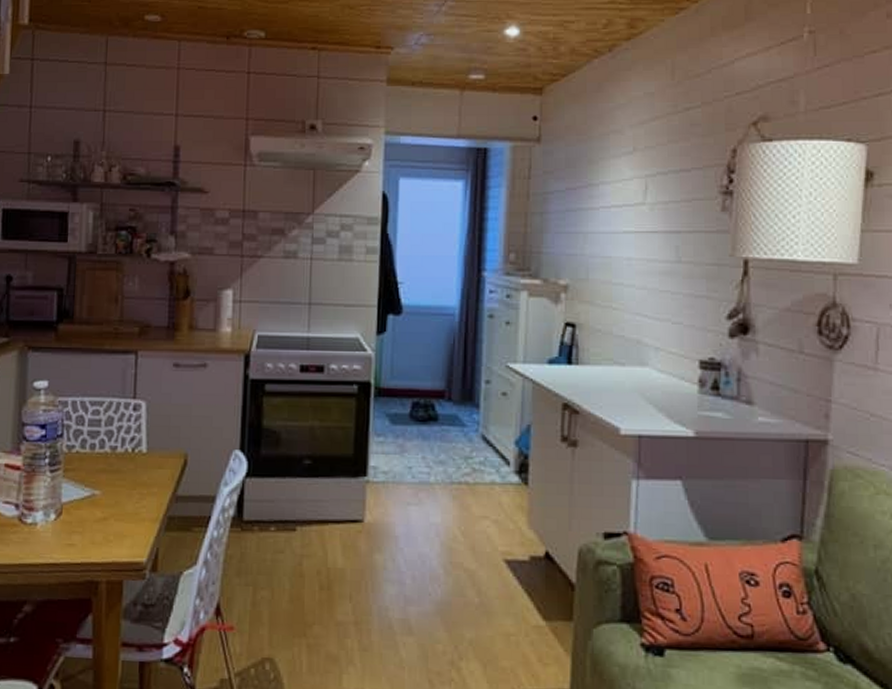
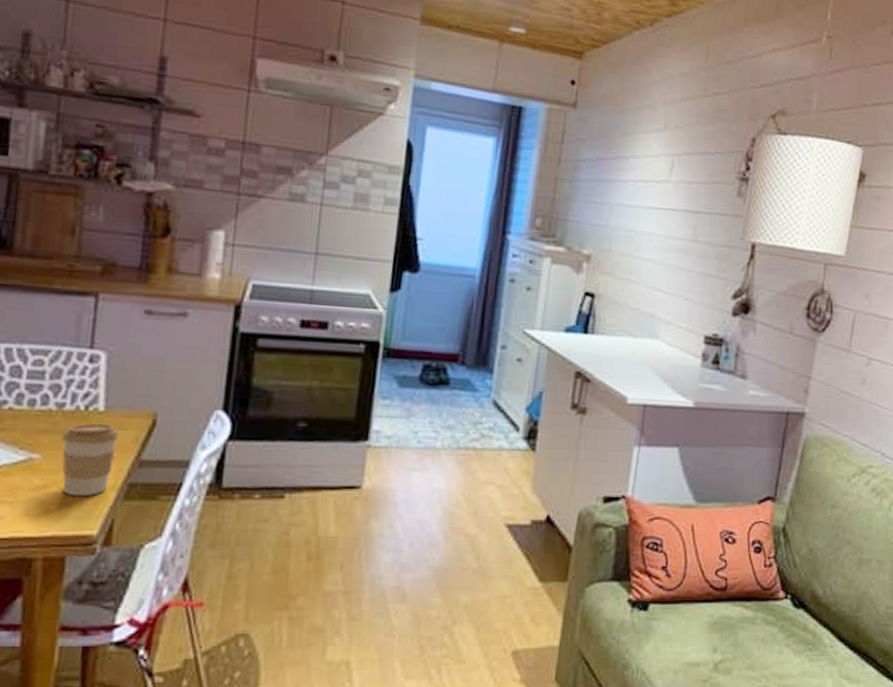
coffee cup: none [116,463,159,528] -> present [62,423,120,497]

